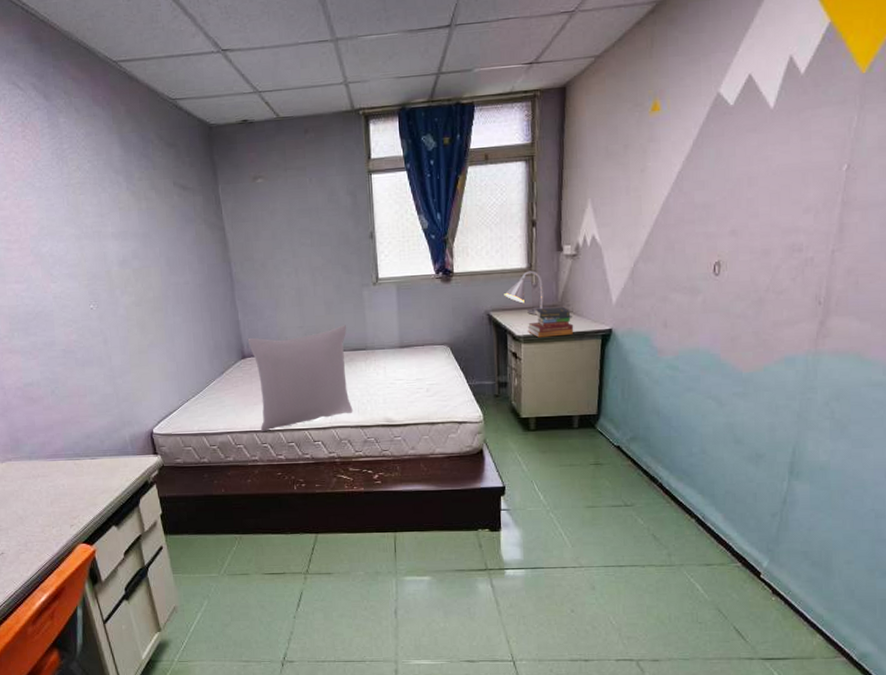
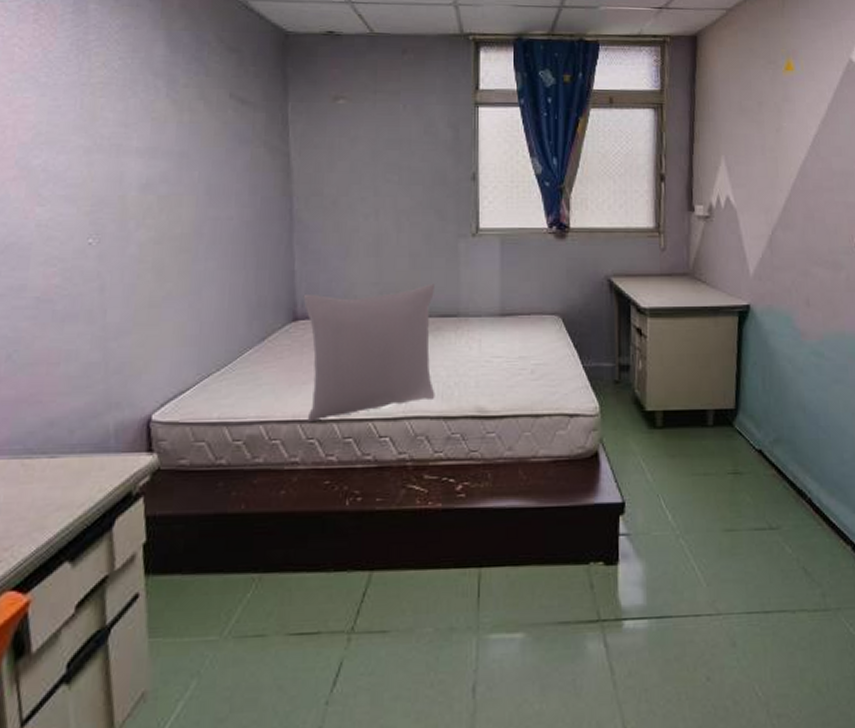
table lamp: present [504,270,550,315] -> none [628,231,680,284]
books: present [527,307,574,338] -> none [654,277,708,311]

